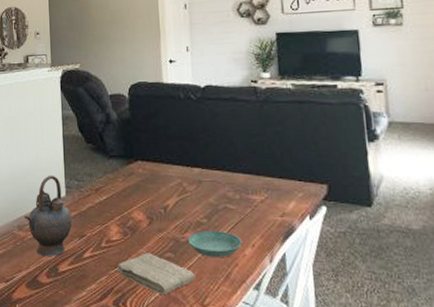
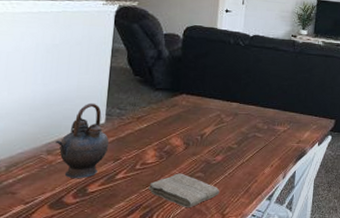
saucer: present [187,231,242,258] -> none [217,155,264,176]

